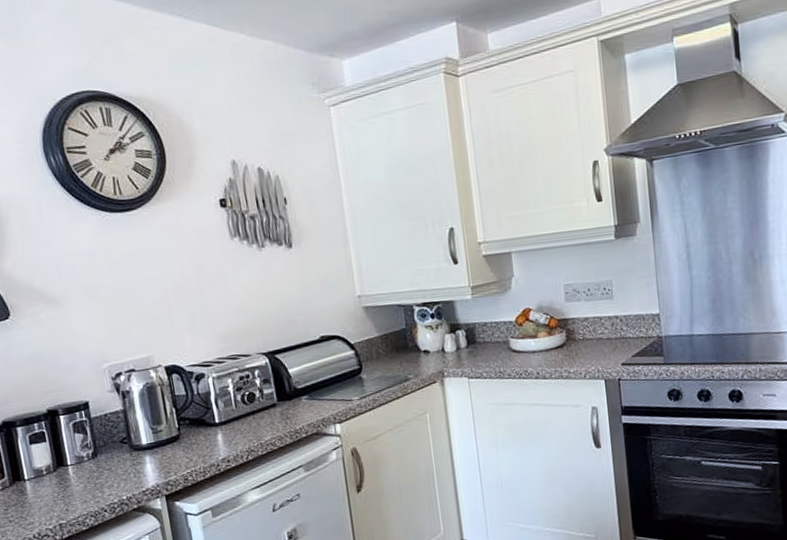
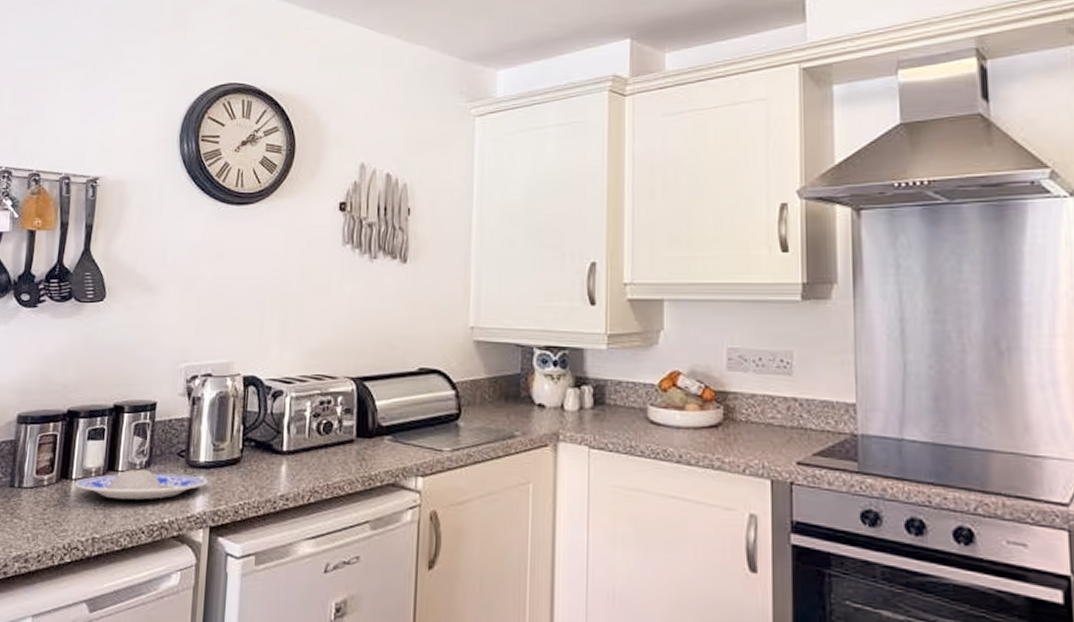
plate: none [28,457,154,489] -> present [74,469,207,500]

